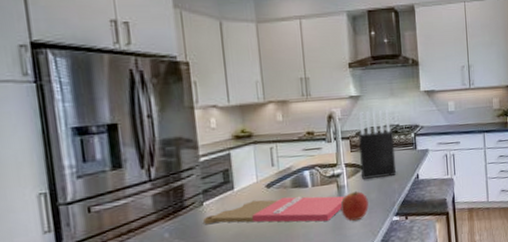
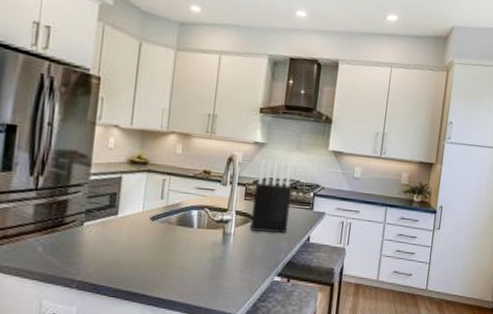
cutting board: present [203,196,345,225] -> none [80,230,229,268]
apple: present [340,190,369,221] -> none [221,241,252,272]

